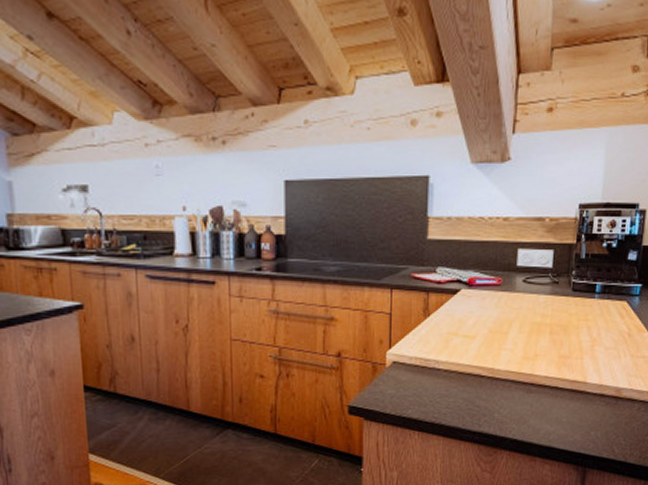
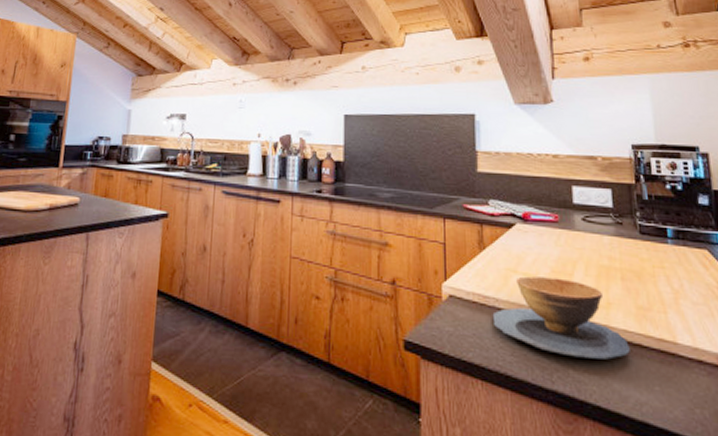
wooden bowl: none [432,337,548,403] -> present [492,276,630,360]

